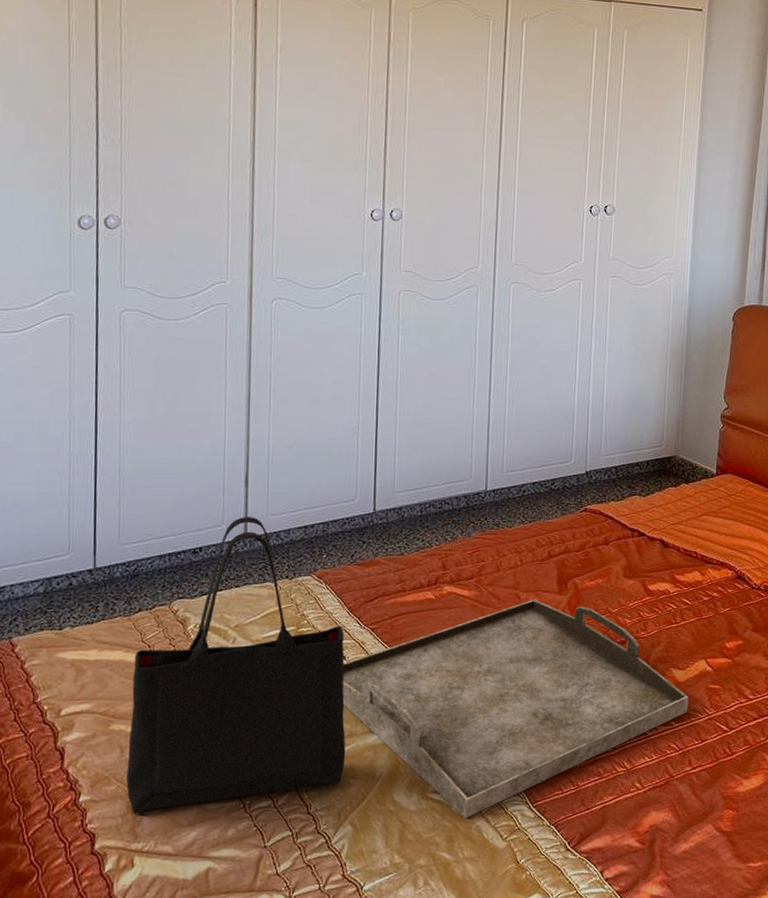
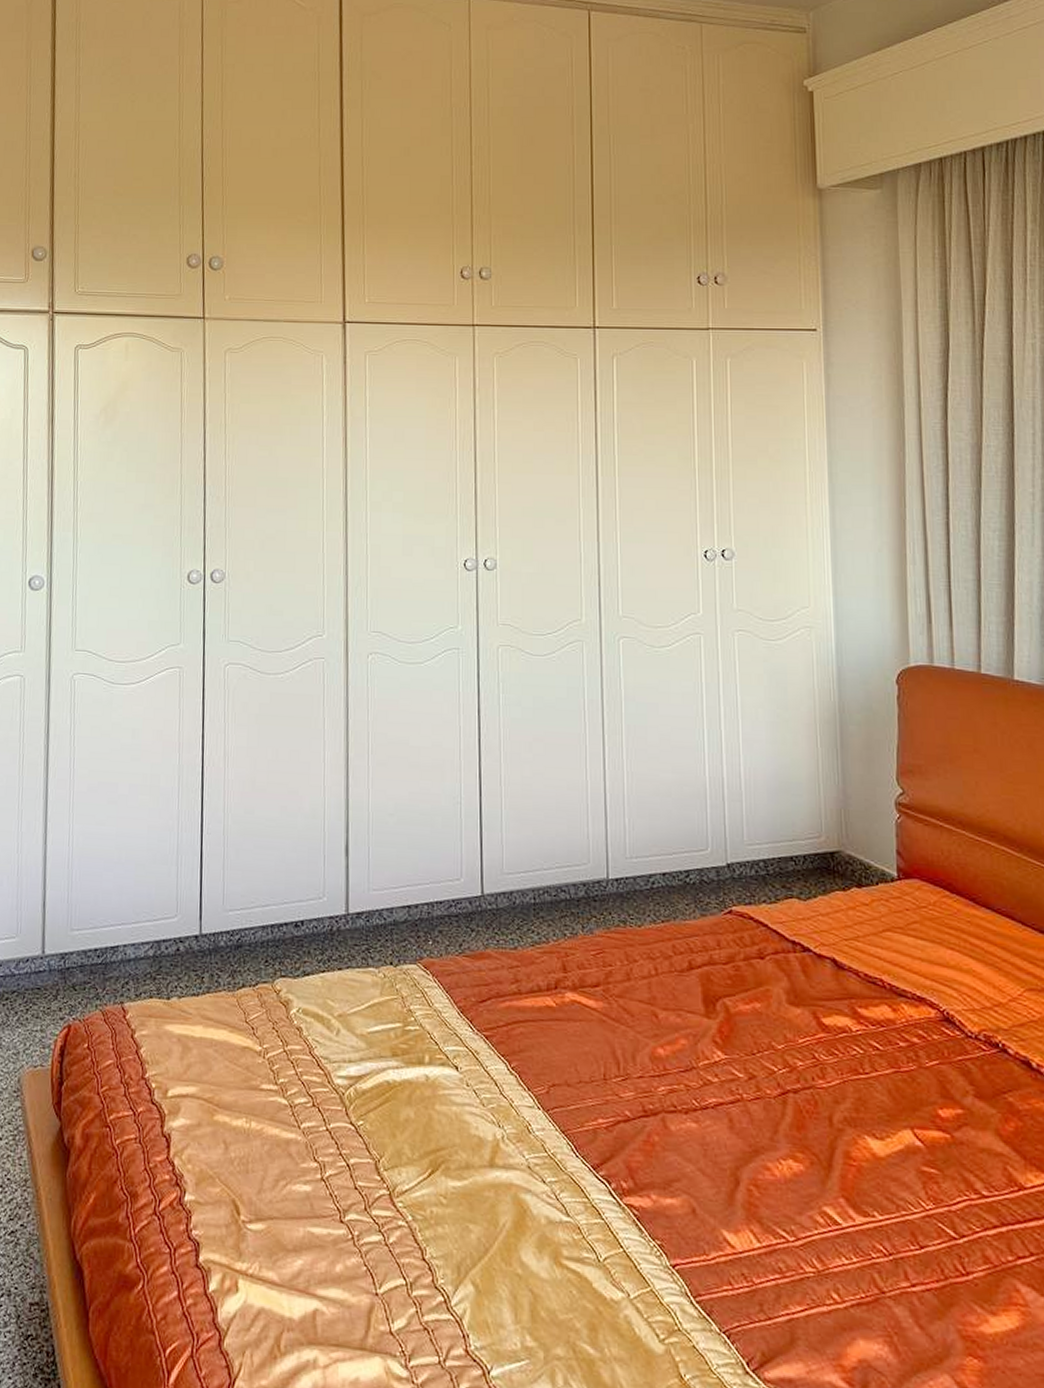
tote bag: present [126,516,346,814] -> none [230,889,463,1229]
serving tray: present [342,598,689,819] -> none [455,1019,895,1303]

